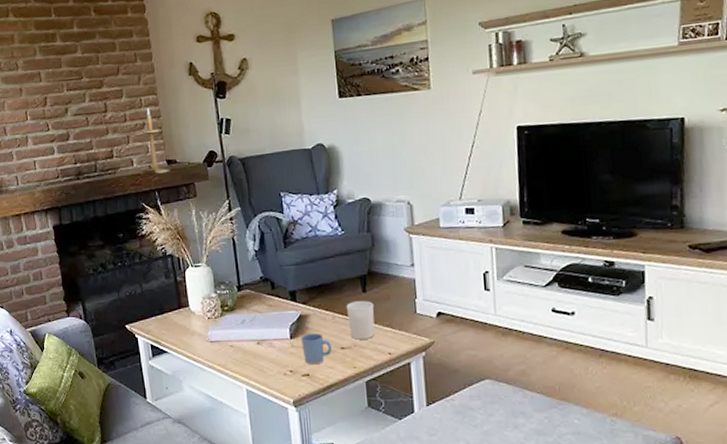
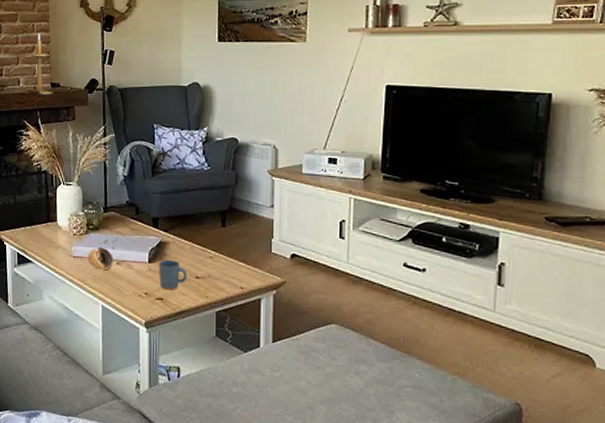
seashell: none [225,327,253,352] -> present [88,247,115,271]
candle holder: present [346,300,375,340] -> none [204,234,232,272]

